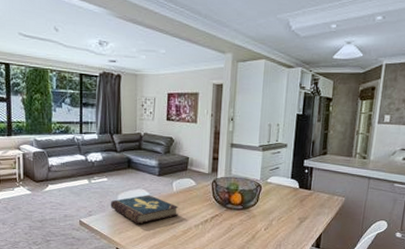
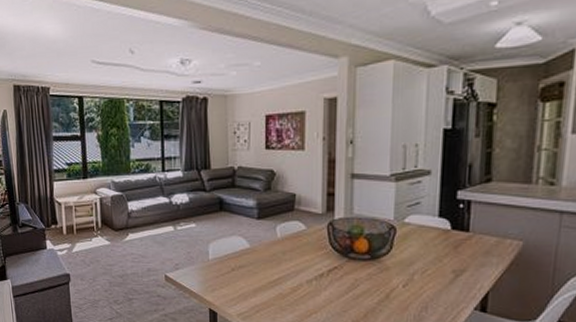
book: present [110,195,179,224] -> none [200,243,285,280]

